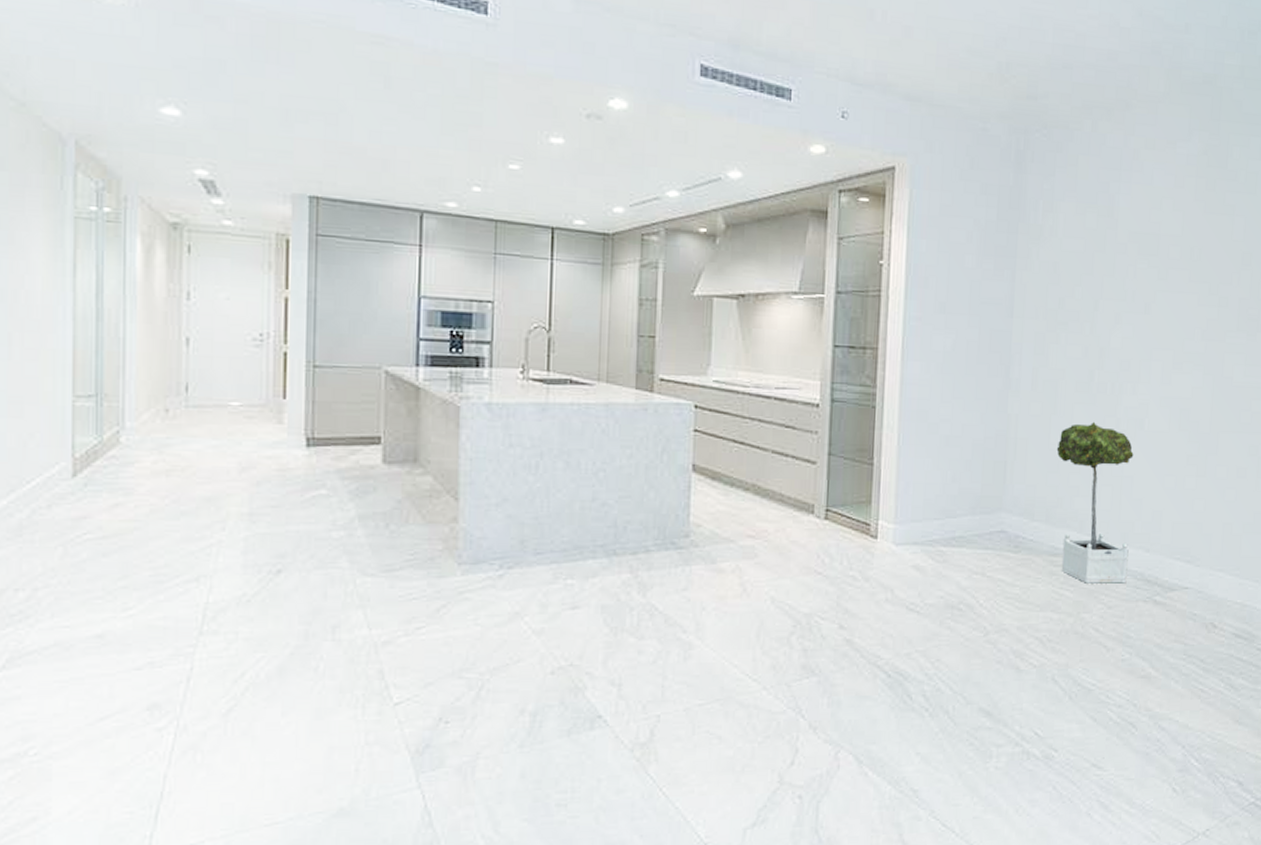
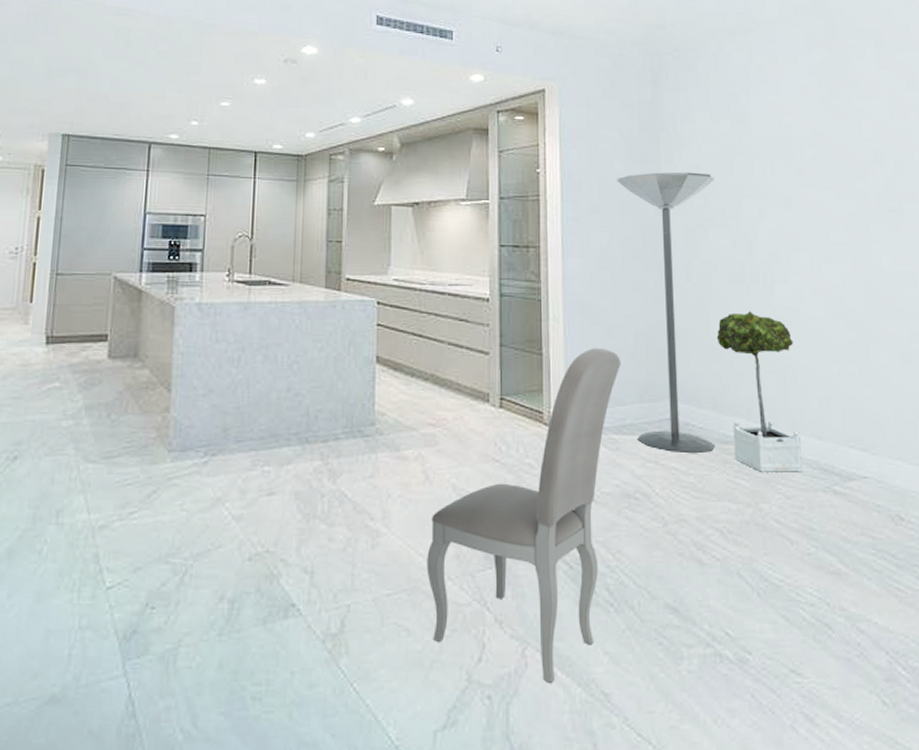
dining chair: none [741,458,956,782] -> present [427,348,622,683]
floor lamp: none [966,269,1073,565] -> present [617,172,715,453]

